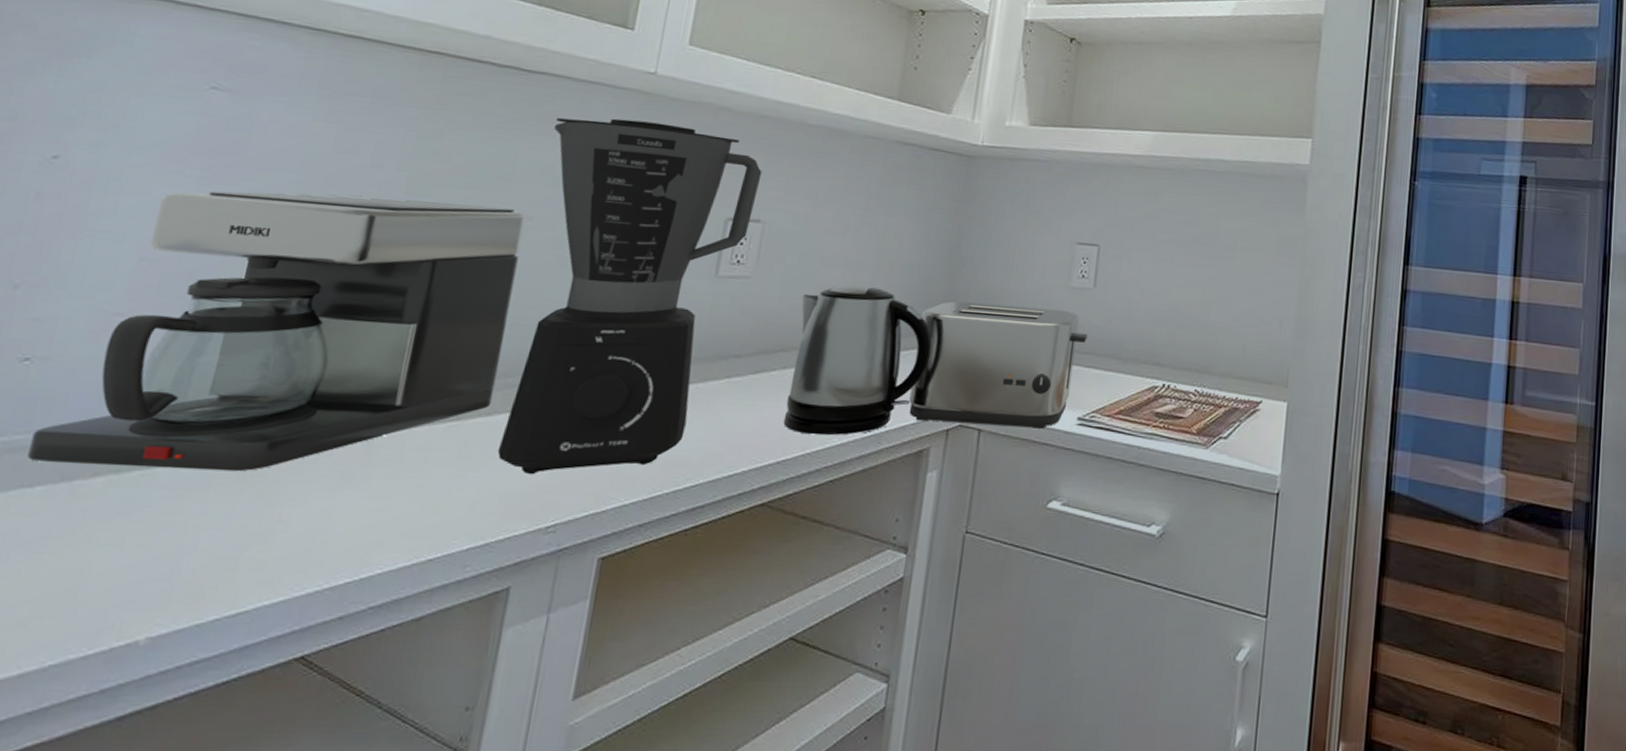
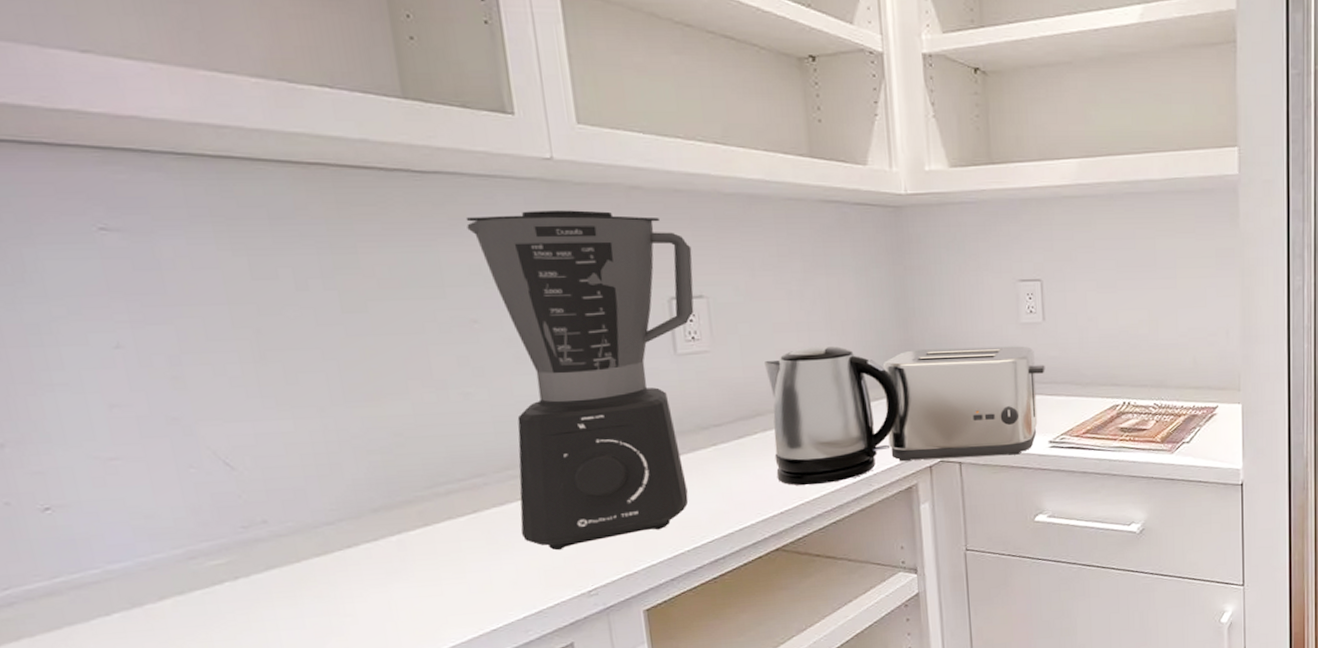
coffee maker: present [27,191,527,472] -> none [87,313,501,594]

